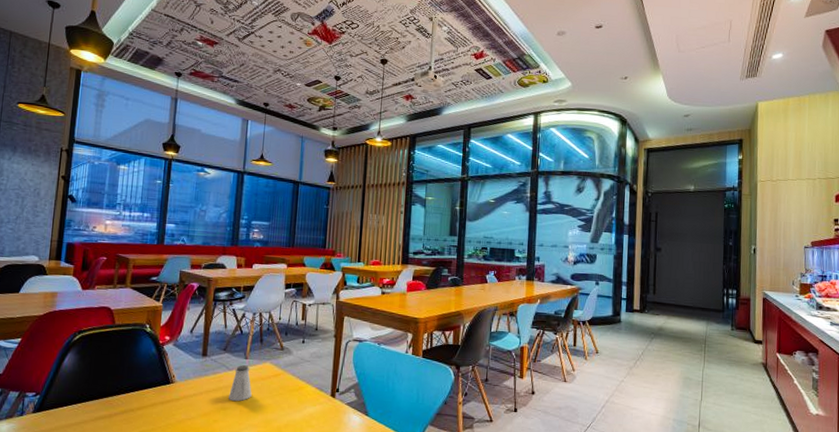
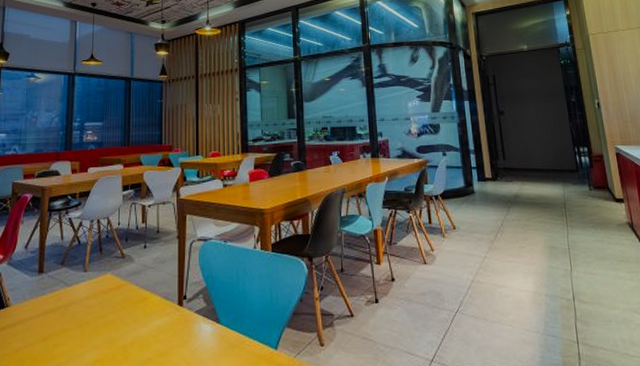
saltshaker: present [229,365,252,402] -> none [68,279,93,322]

